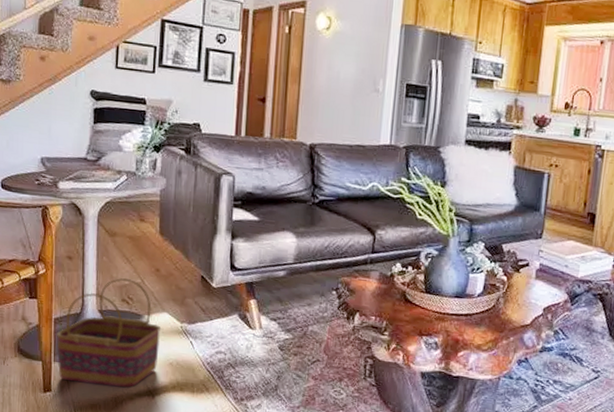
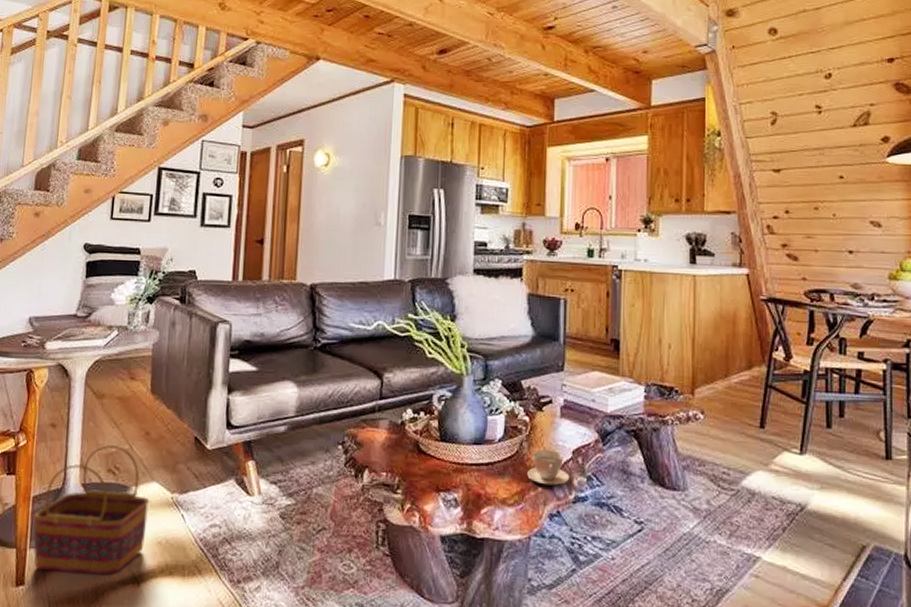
teacup: none [501,305,540,337] -> present [527,449,570,486]

